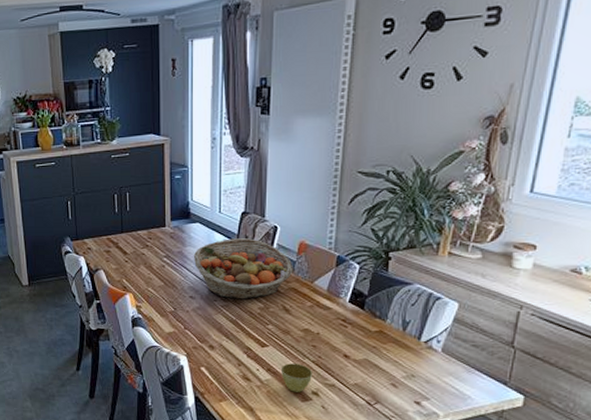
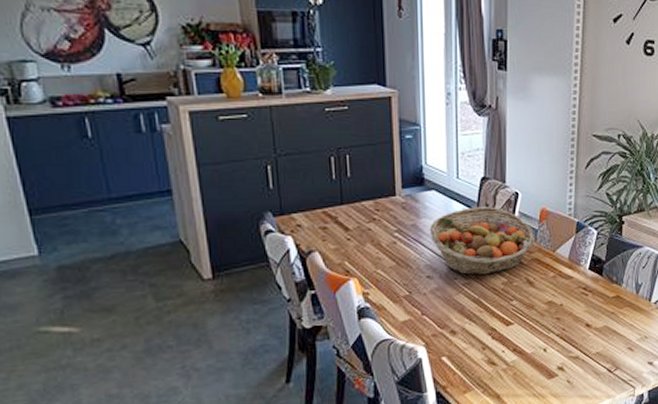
flower pot: present [280,363,313,392] -> none [526,339,558,370]

